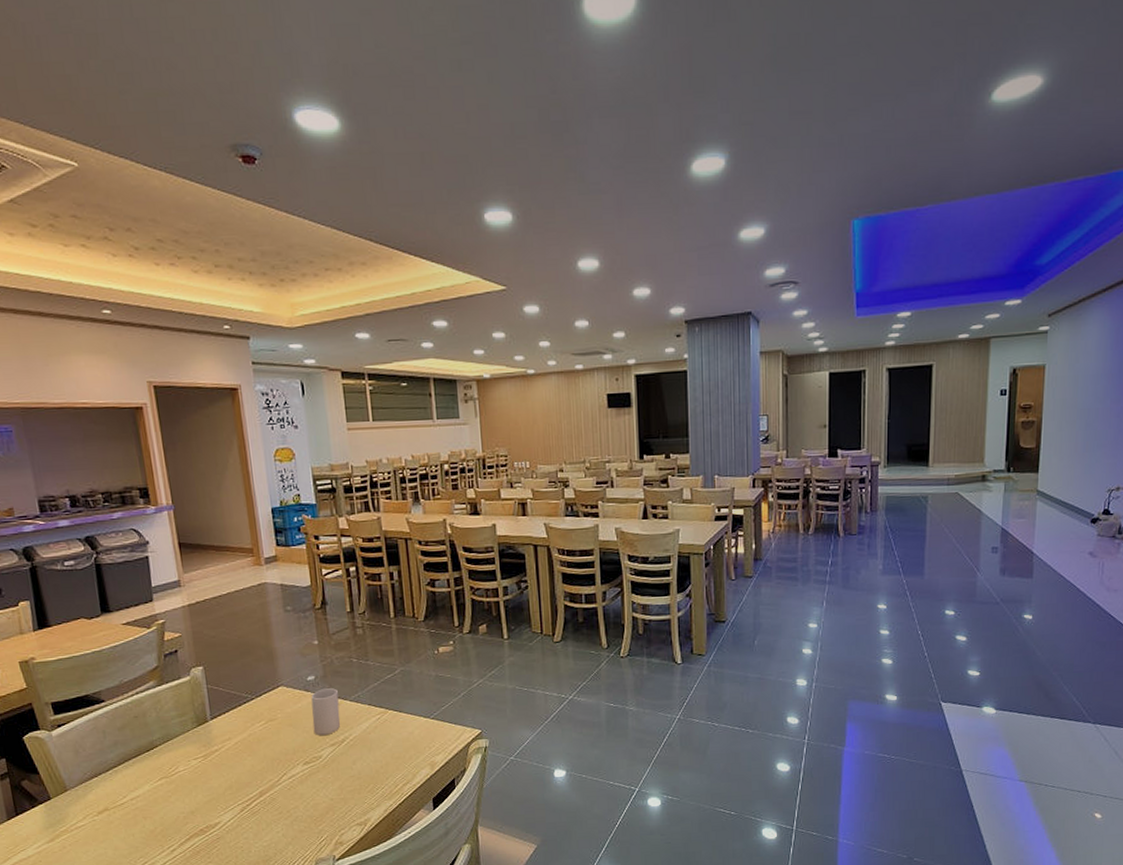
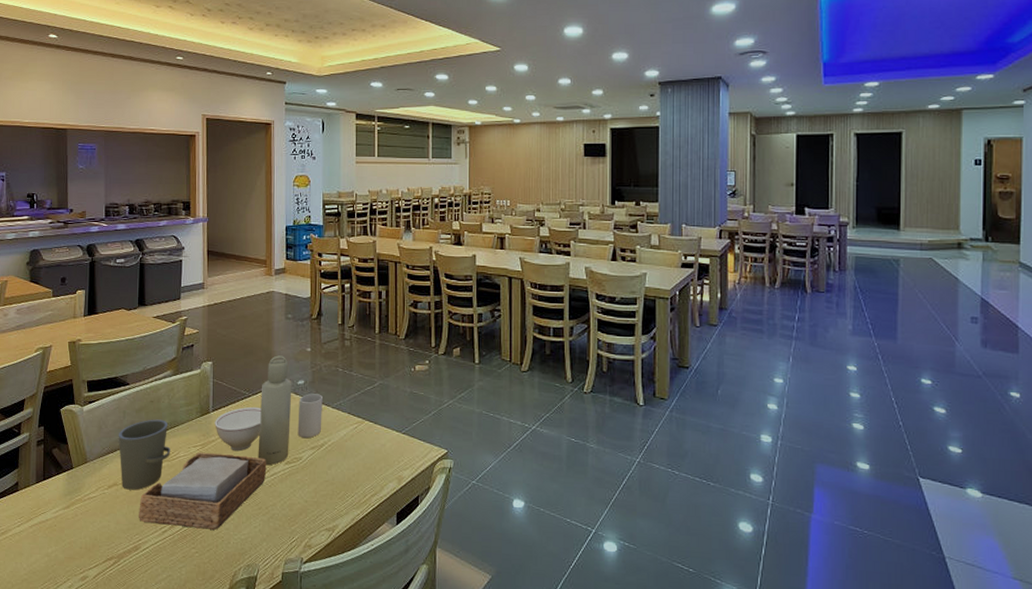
cup: none [100,735,168,813] -> present [118,419,171,490]
napkin holder: none [139,761,283,844] -> present [138,452,267,530]
bowl: none [215,709,271,759] -> present [215,406,262,452]
bottle: none [265,652,307,769] -> present [258,355,292,466]

